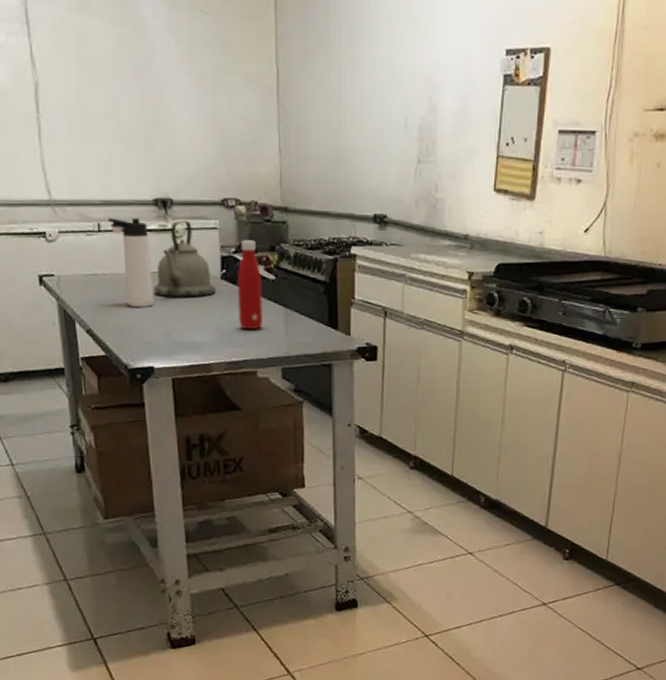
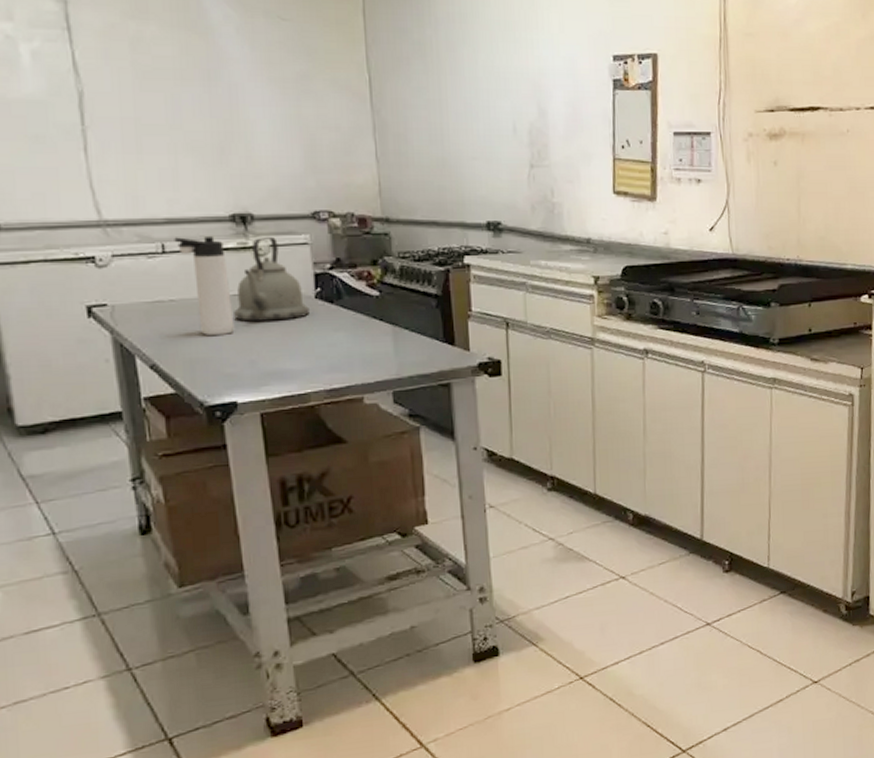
bottle: present [238,240,262,330] -> none [335,254,367,352]

